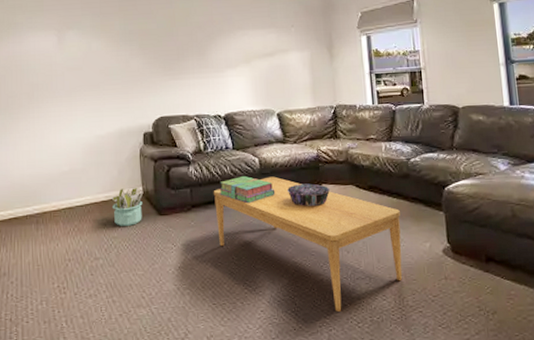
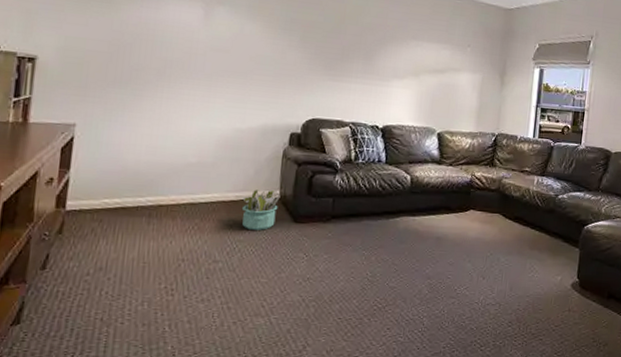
coffee table: present [213,176,403,312] -> none [355,196,540,334]
stack of books: present [219,175,276,204] -> none [363,191,423,221]
decorative bowl: present [288,183,331,206] -> none [435,206,478,230]

